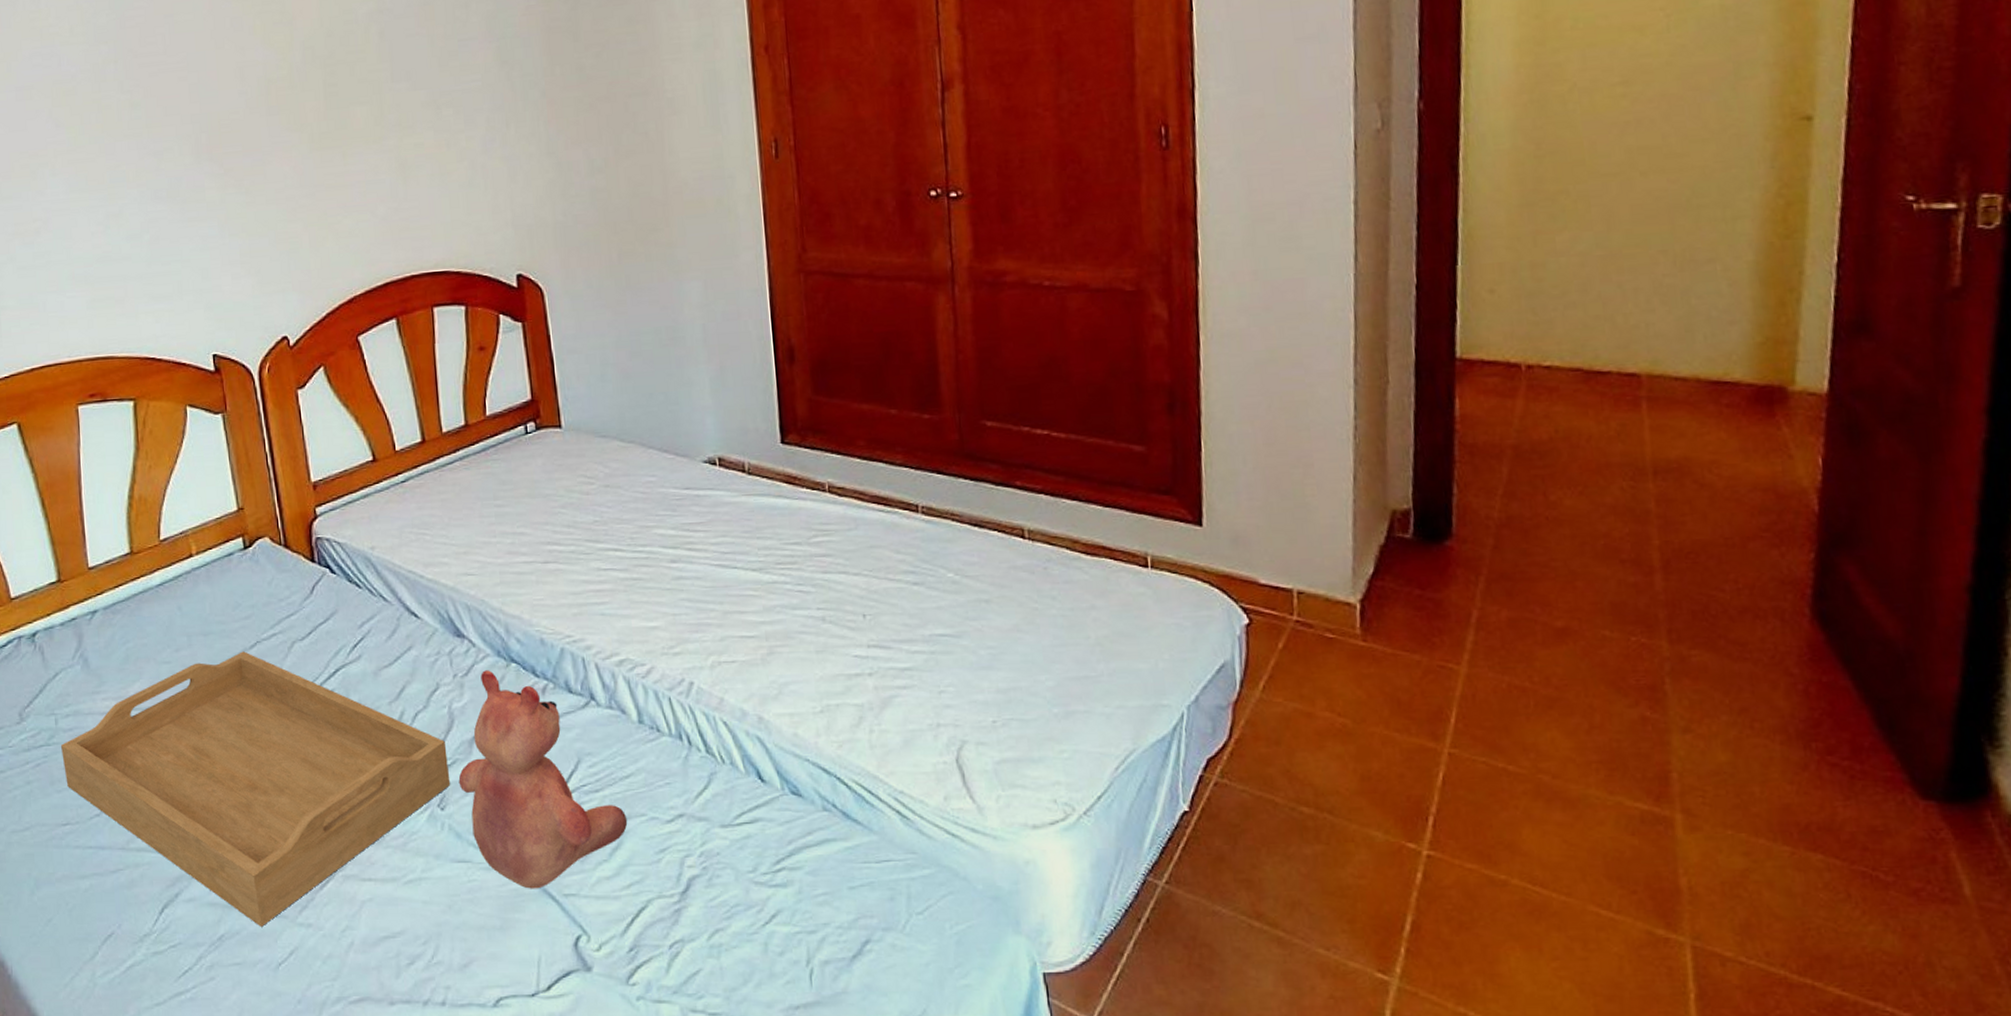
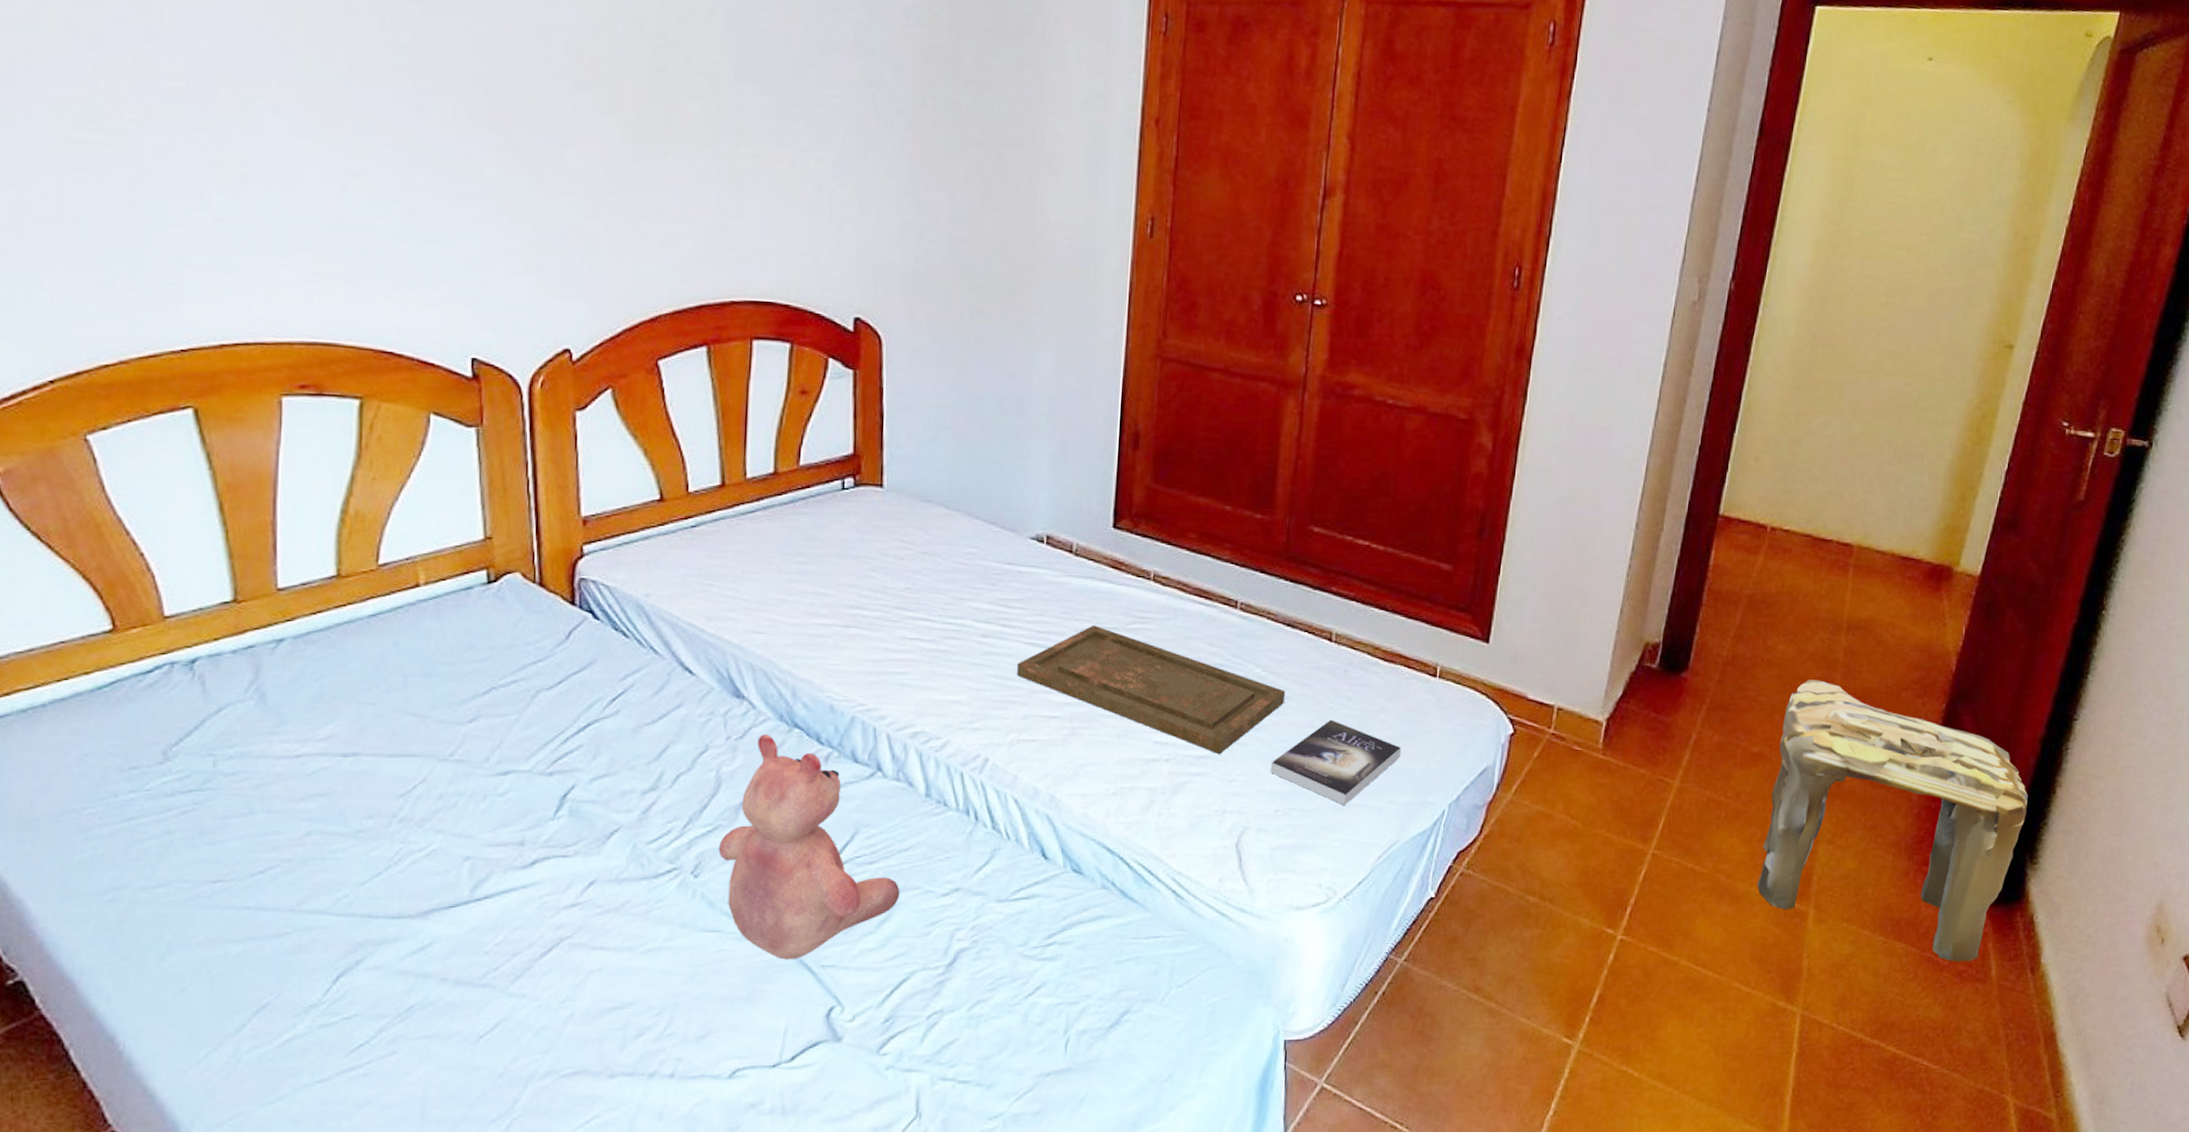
serving tray: present [61,651,451,927] -> none [219,697,709,997]
tray: none [707,541,984,666] -> present [1016,625,1286,755]
book: none [980,621,1123,712] -> present [1270,719,1402,805]
stool: none [1590,536,1969,877] -> present [1757,680,2028,962]

